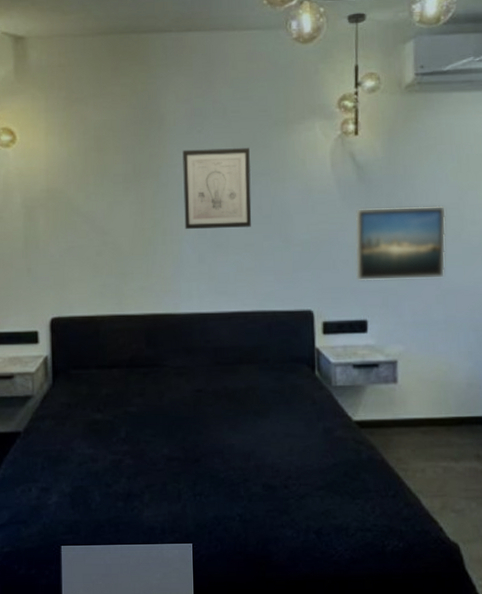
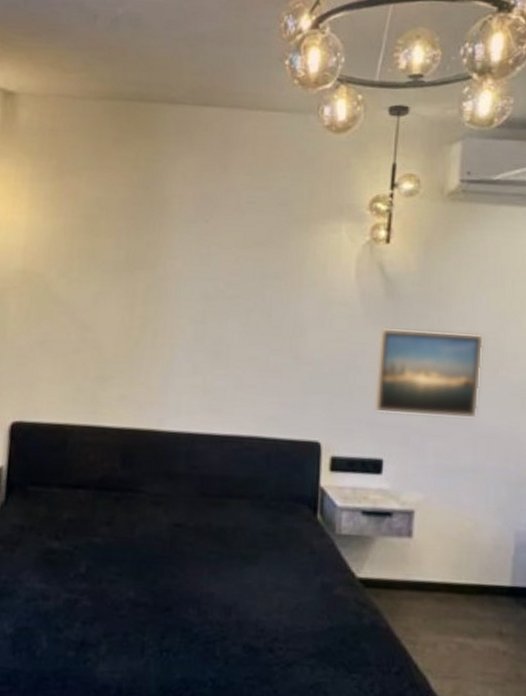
wall art: present [182,148,252,229] -> none [179,240,263,337]

